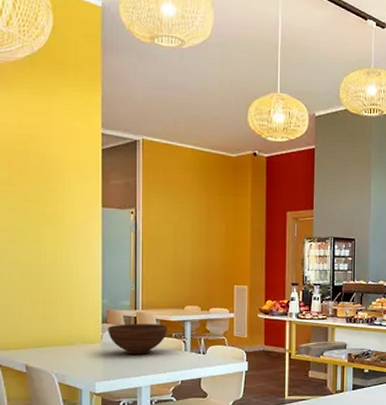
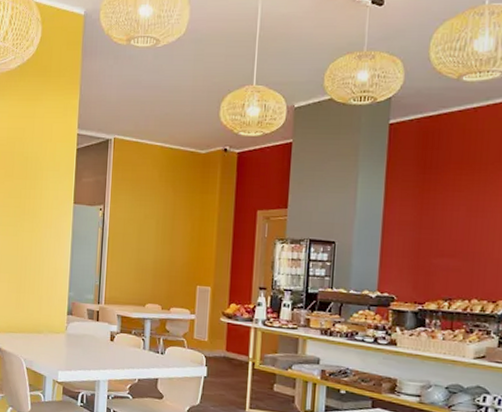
fruit bowl: present [108,324,168,355] -> none [72,317,129,349]

